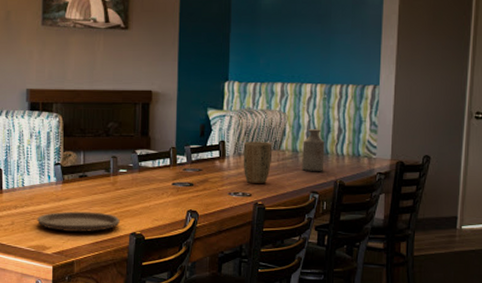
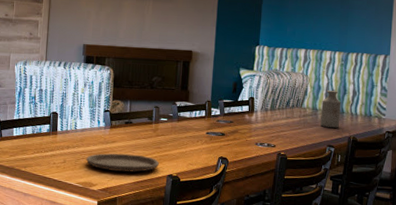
plant pot: present [243,141,272,183] -> none [269,99,295,136]

